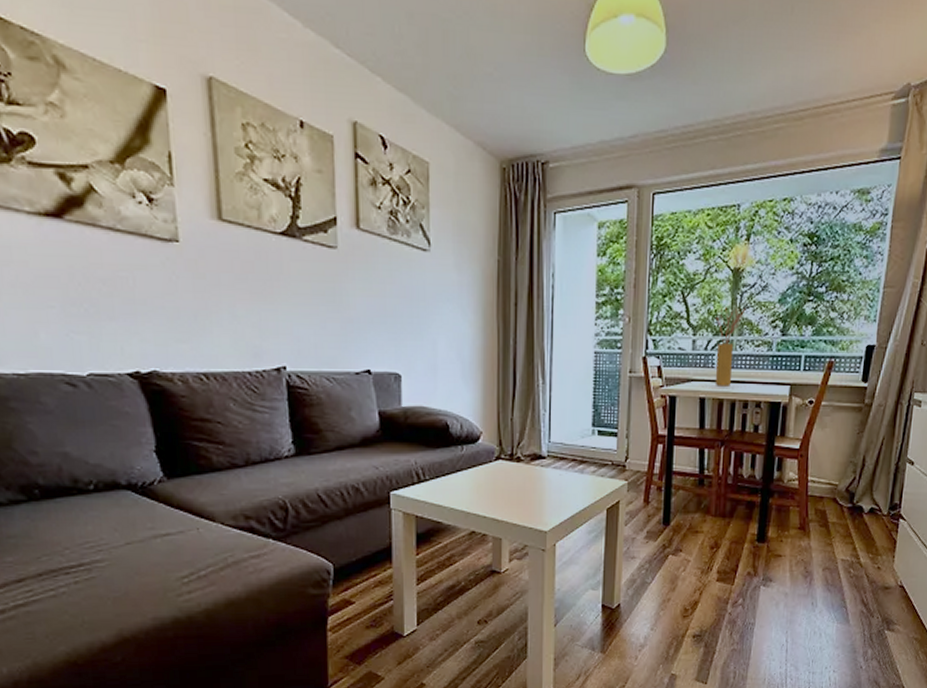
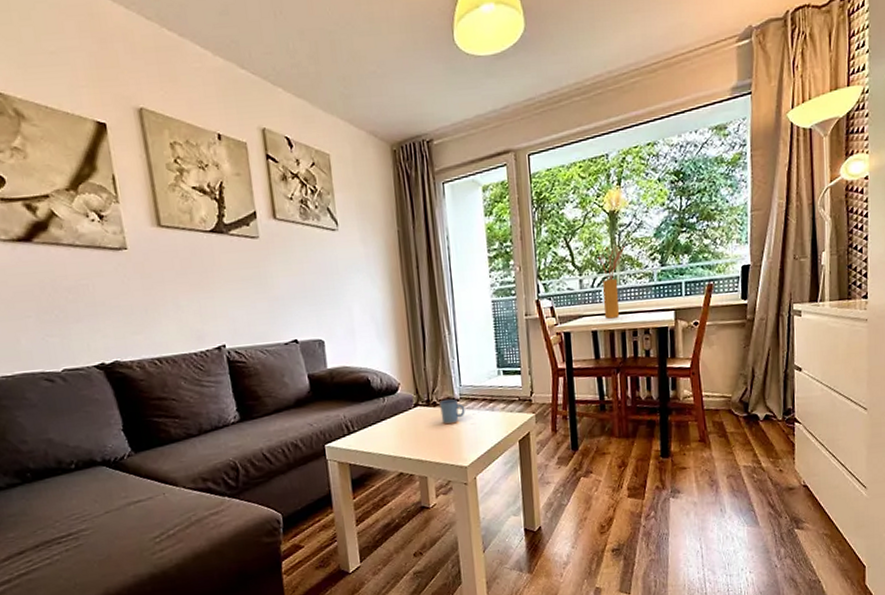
mug: none [524,455,552,483] -> present [439,398,465,425]

